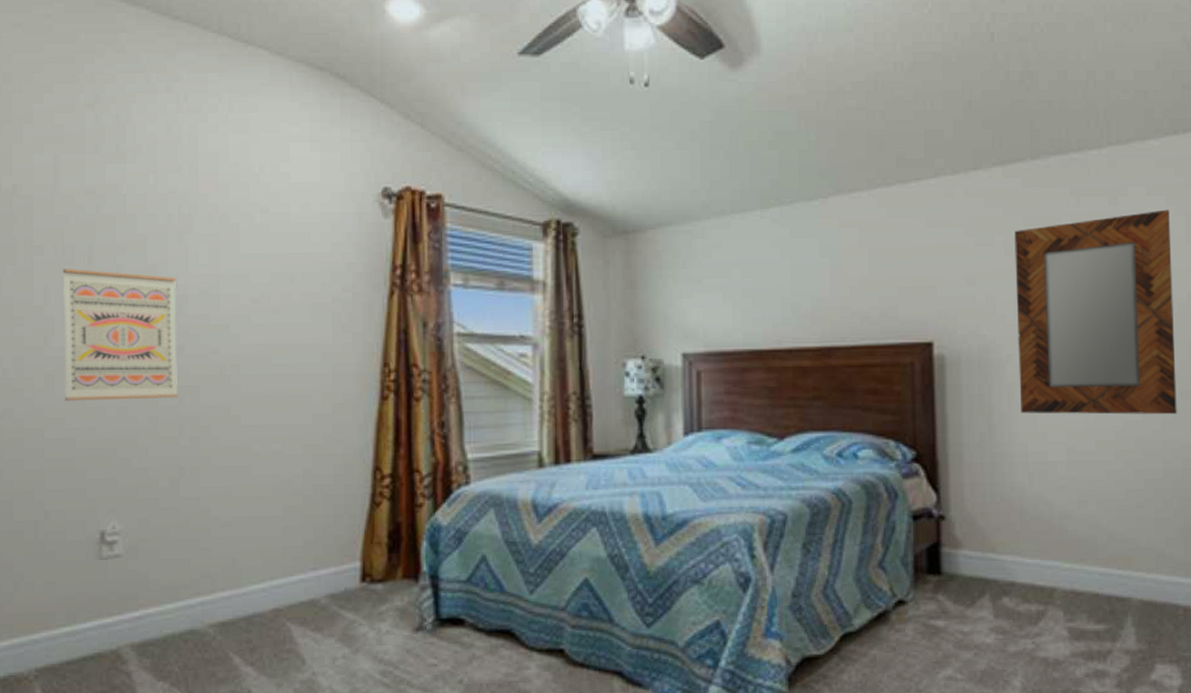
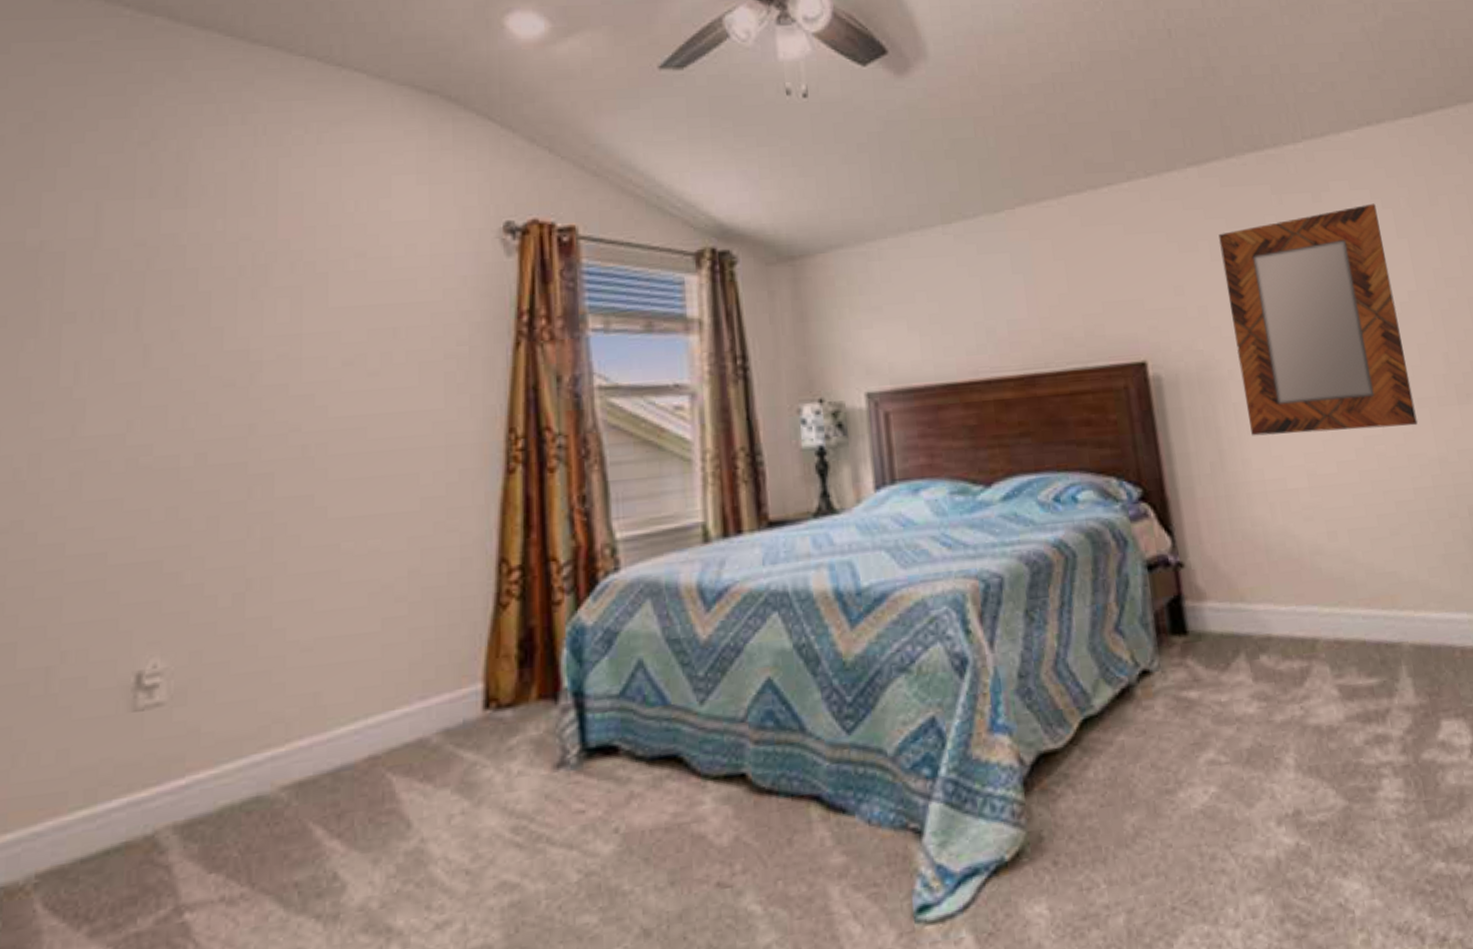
wall art: present [62,269,179,401] -> none [96,338,248,505]

